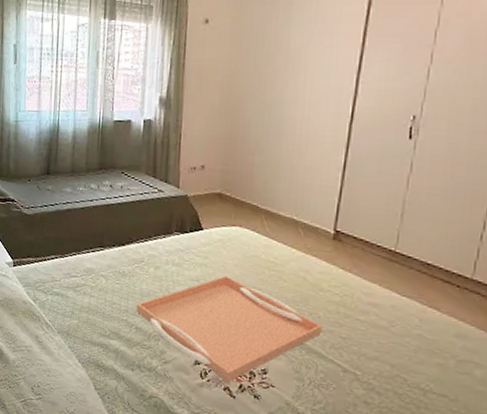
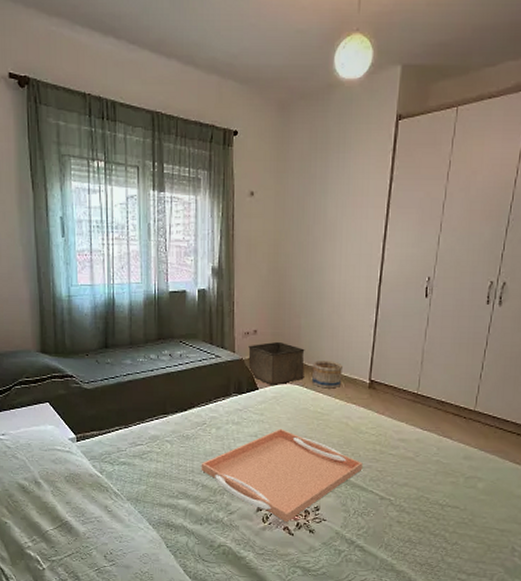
storage bin: none [193,179,258,228] -> present [248,342,305,386]
basket: none [265,203,302,237] -> present [312,361,342,389]

